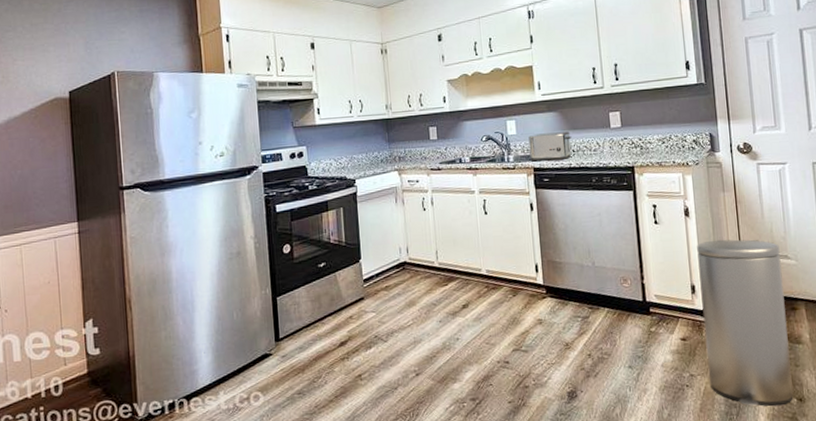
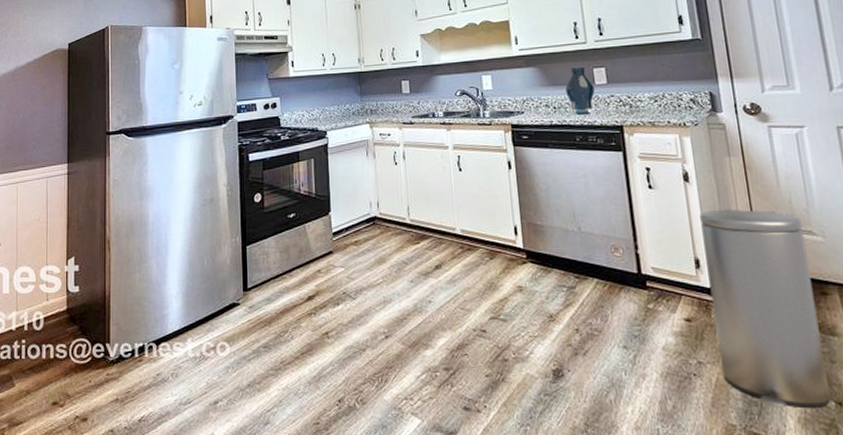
toaster: present [528,131,572,162] -> none [505,87,553,118]
vase: none [584,110,610,157] -> present [565,66,595,115]

